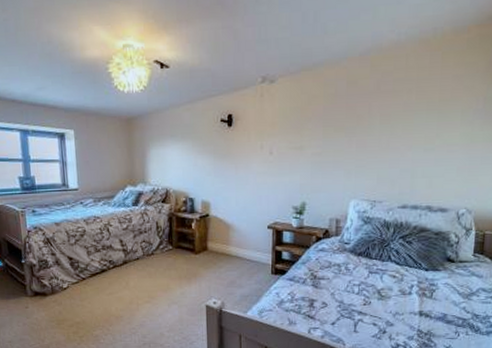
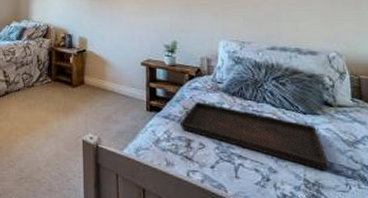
serving tray: none [303,262,444,321] -> present [179,101,330,171]

